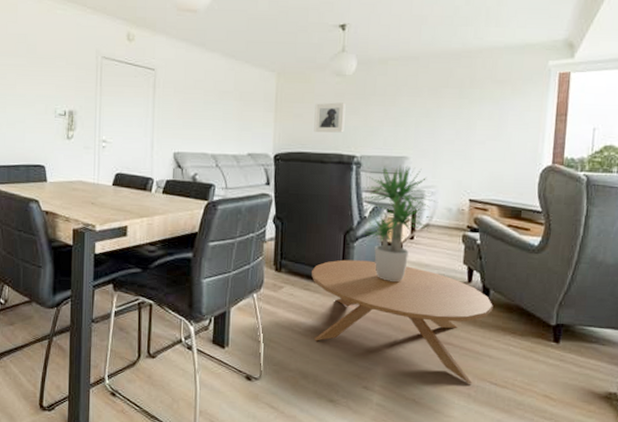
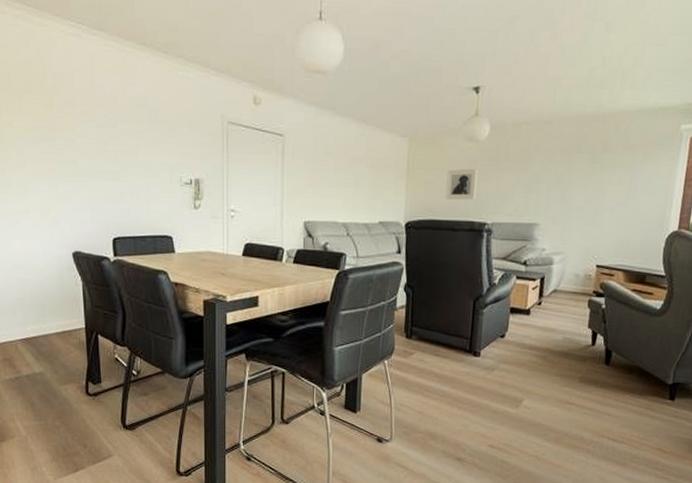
coffee table: present [312,259,493,384] -> none [441,326,615,440]
potted plant: present [360,165,435,282] -> none [490,232,563,346]

